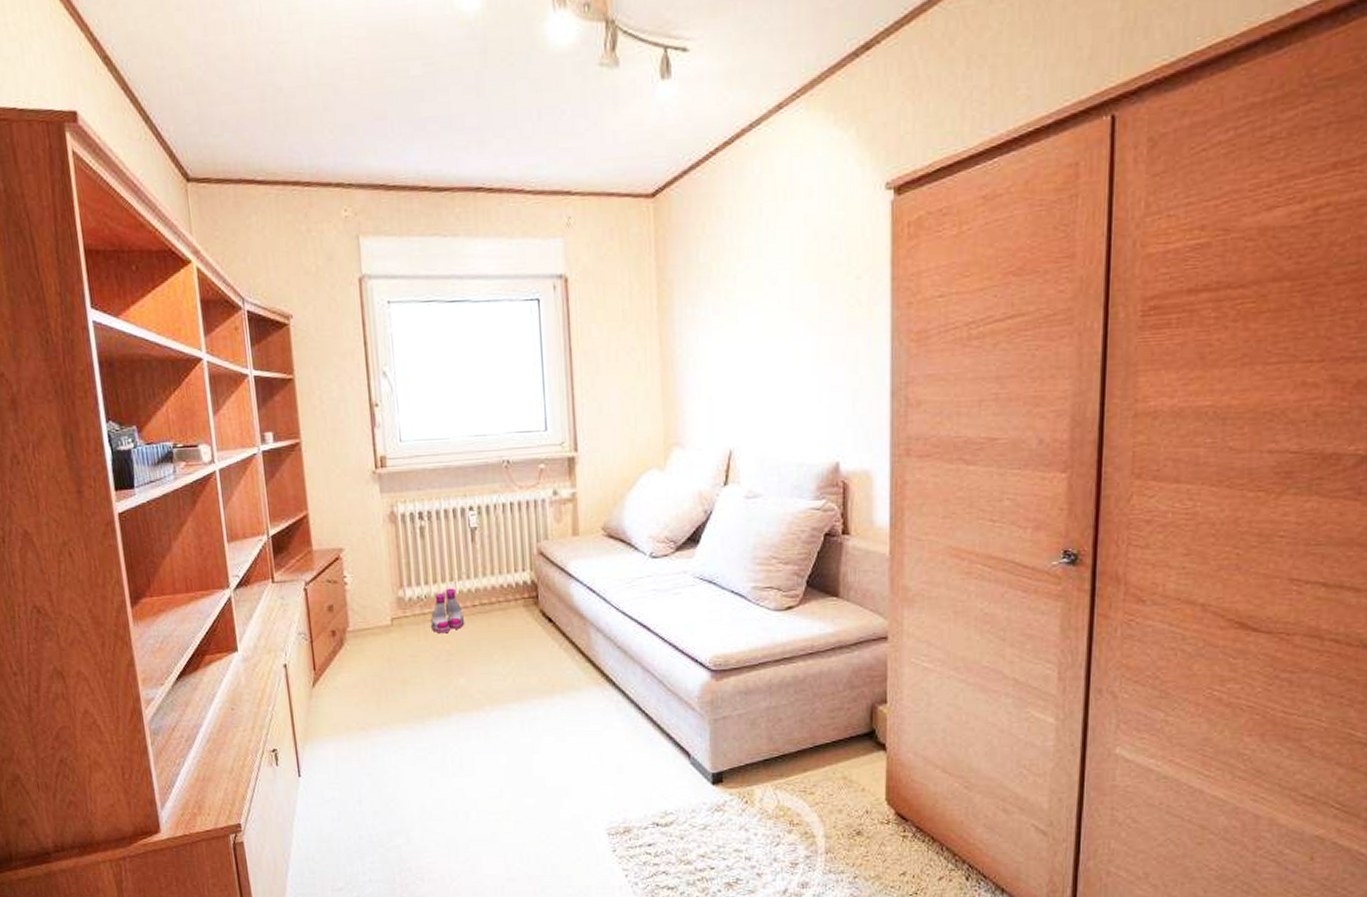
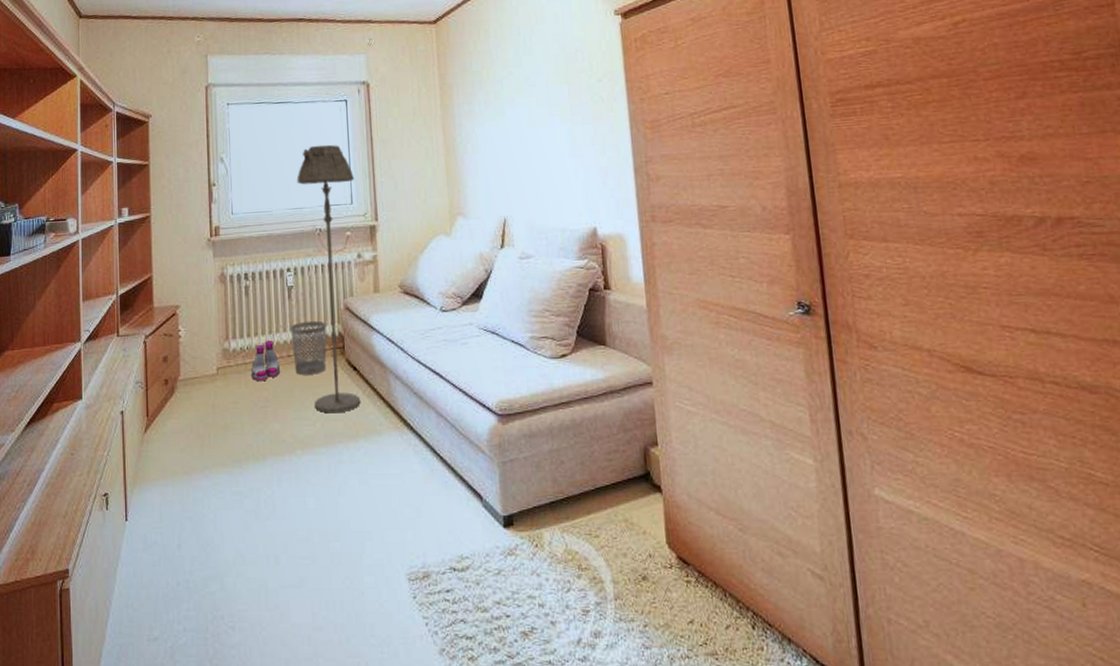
wastebasket: none [475,566,518,627] -> present [291,320,327,375]
floor lamp: none [478,356,557,667] -> present [296,144,361,412]

